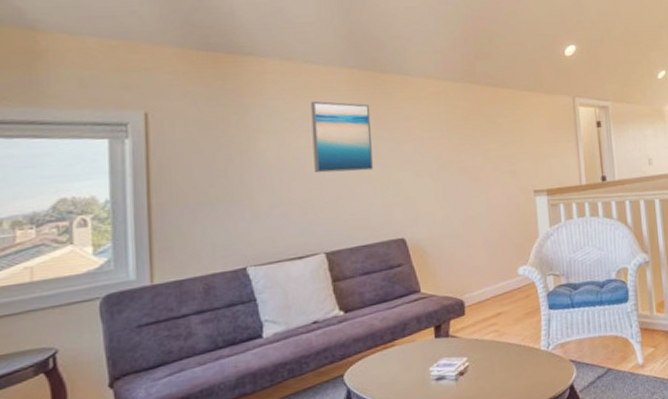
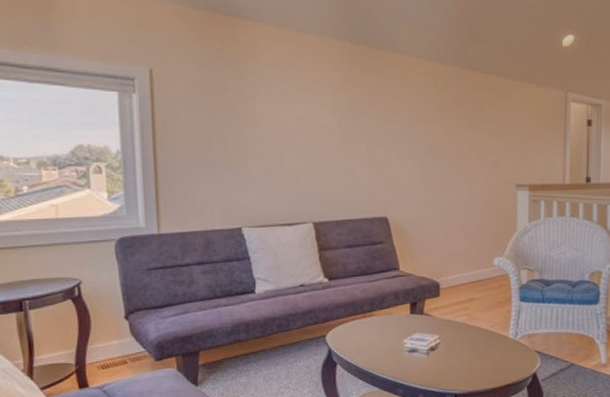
wall art: present [310,100,373,173] -> none [303,71,361,147]

